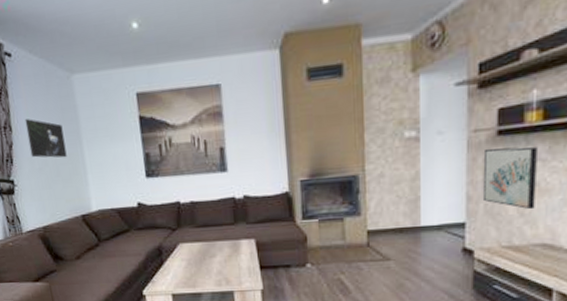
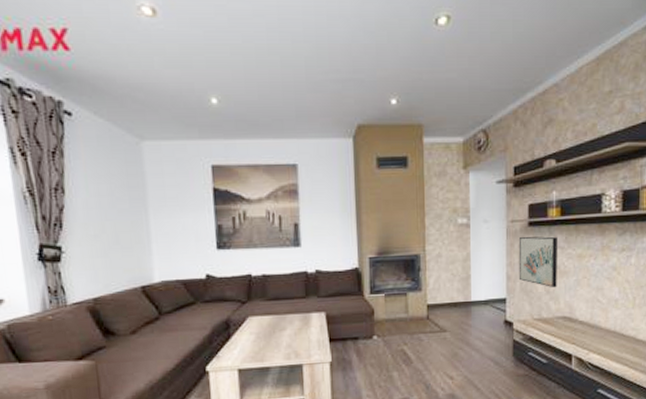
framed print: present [24,119,67,158] -> none [81,182,129,225]

